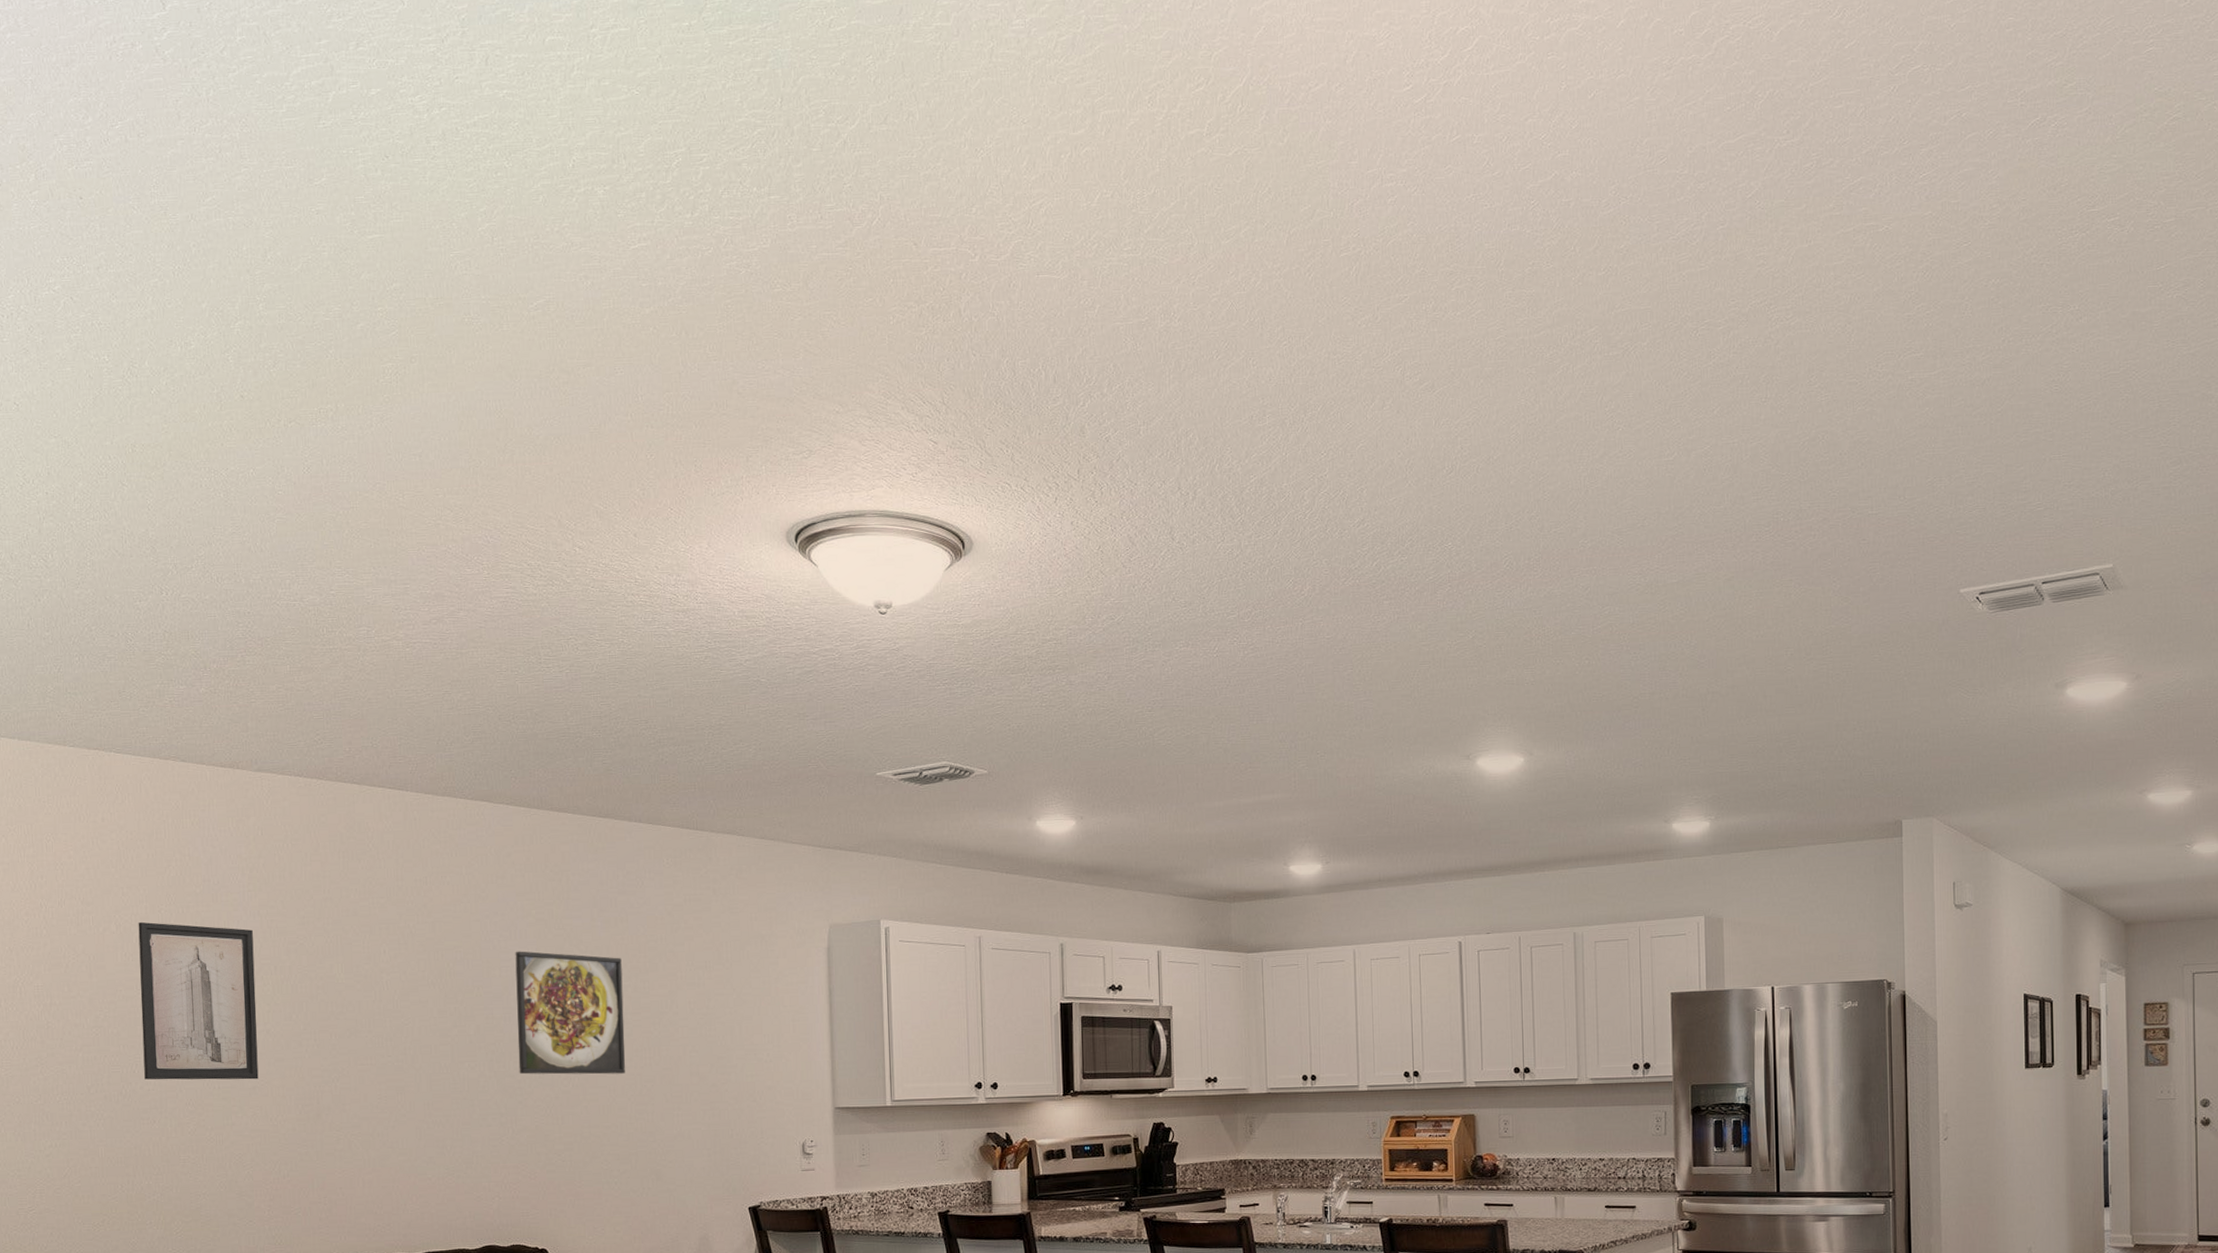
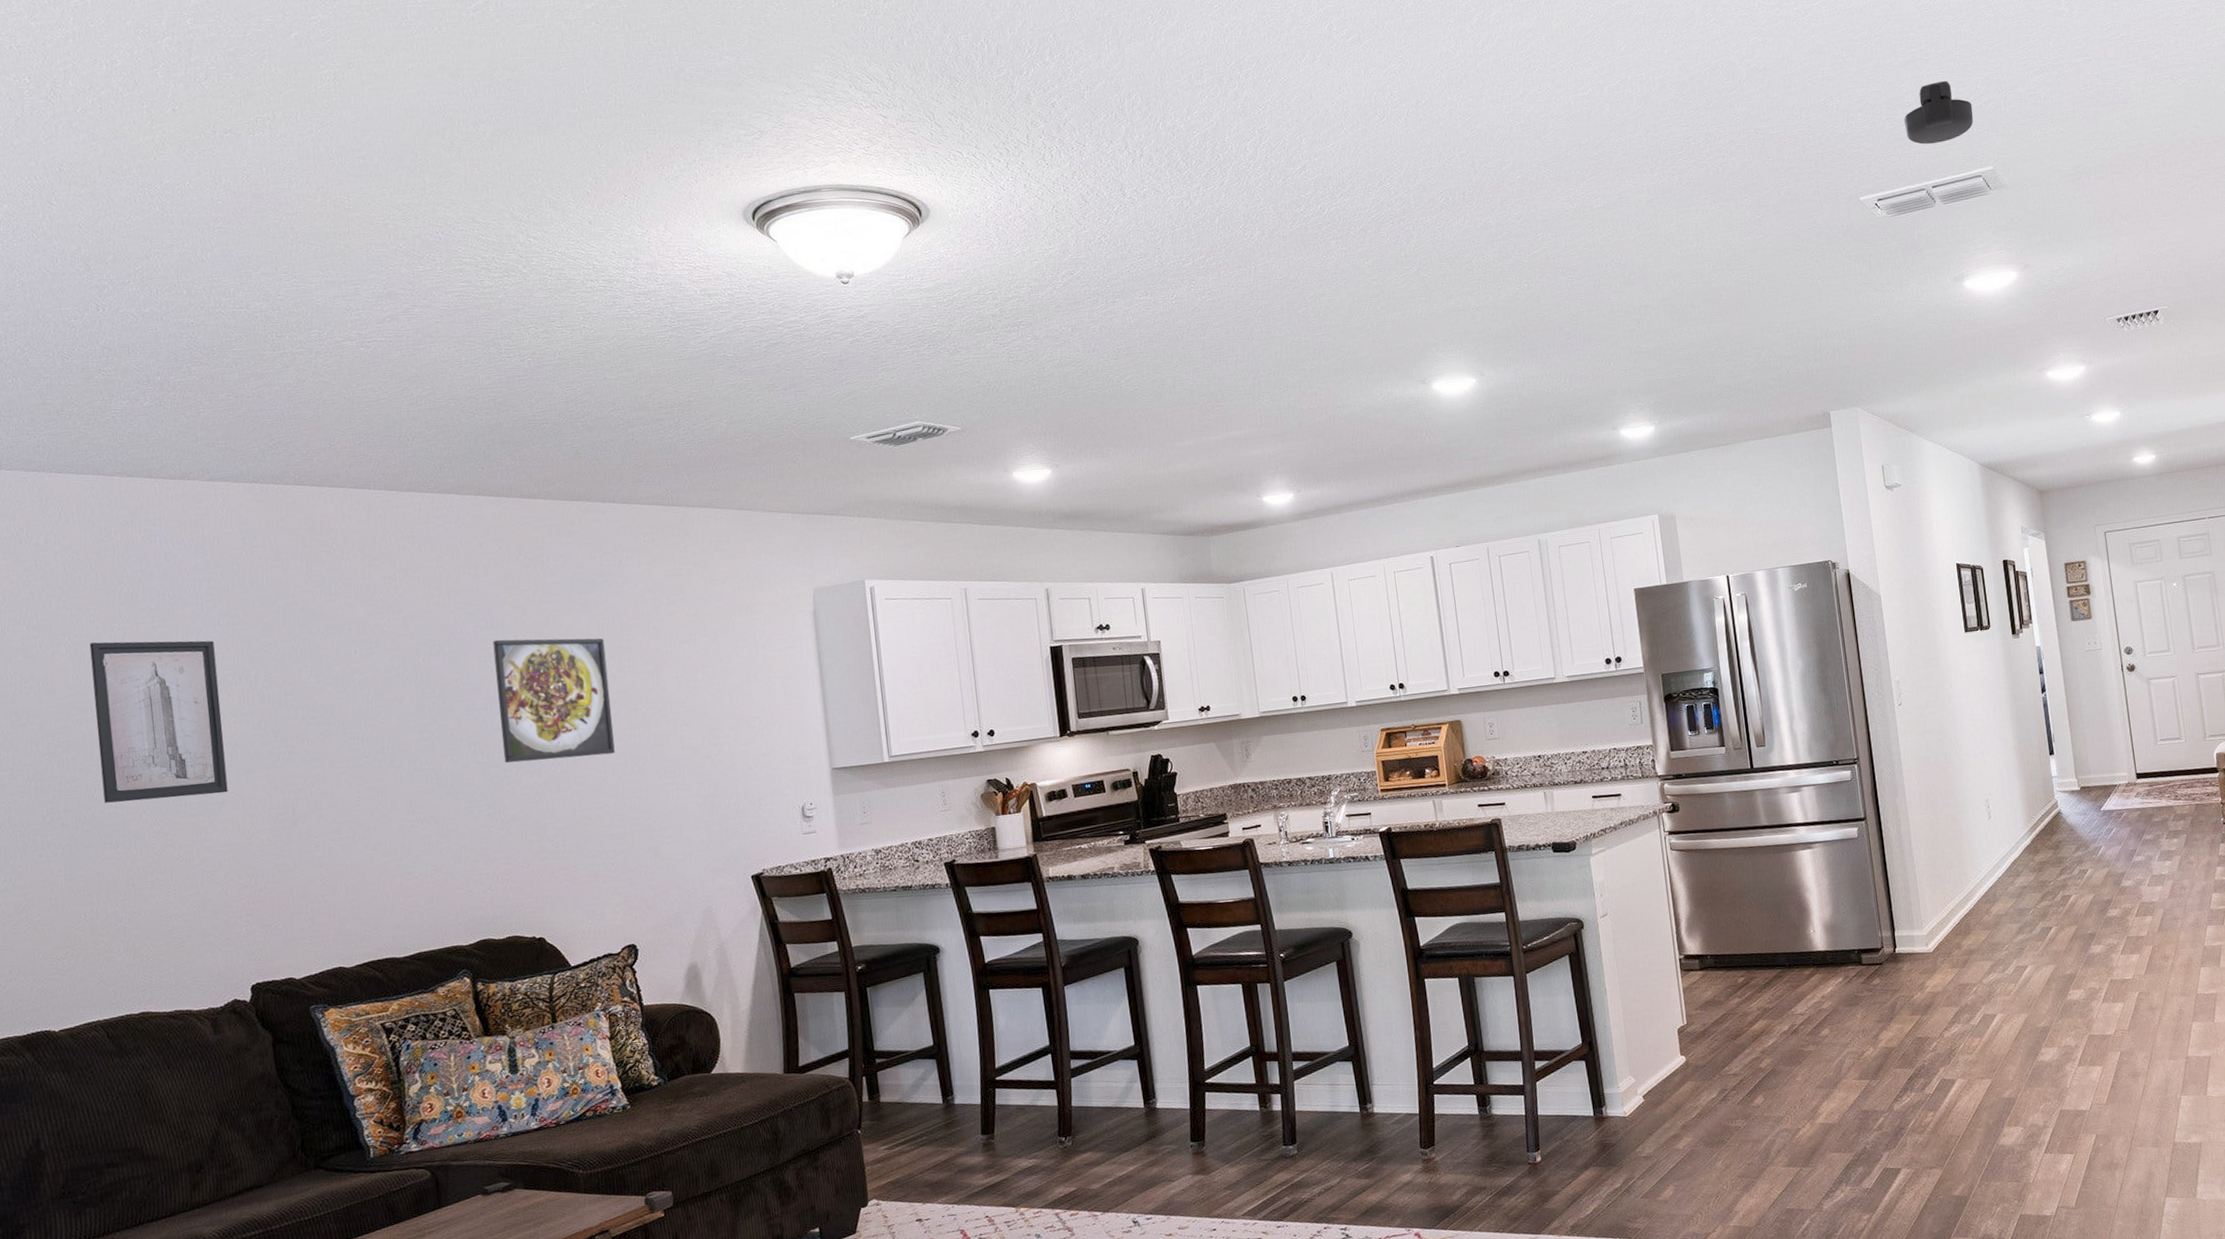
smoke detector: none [2019,466,2097,536] -> present [1904,80,1974,144]

